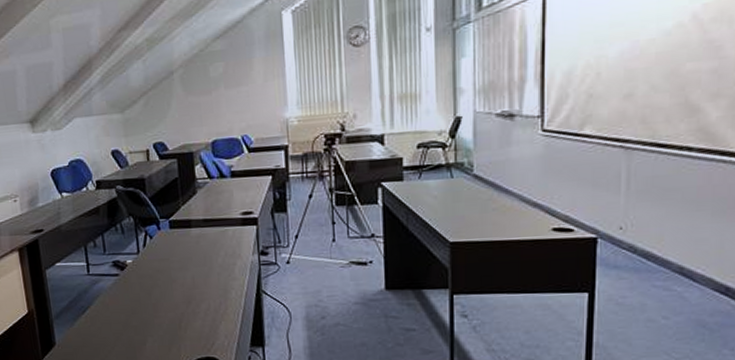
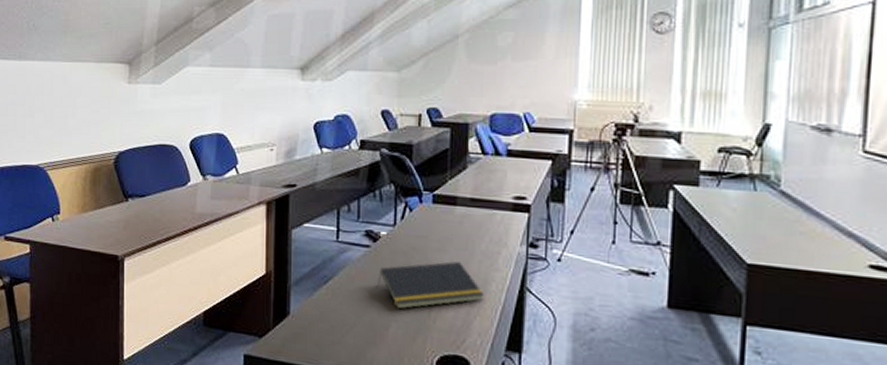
notepad: none [130,277,226,326] -> present [378,261,484,310]

